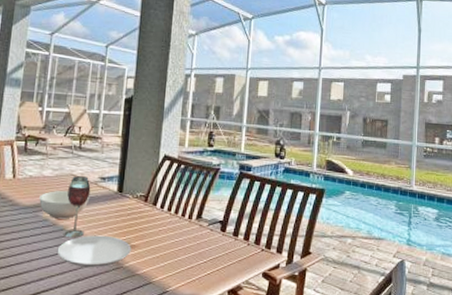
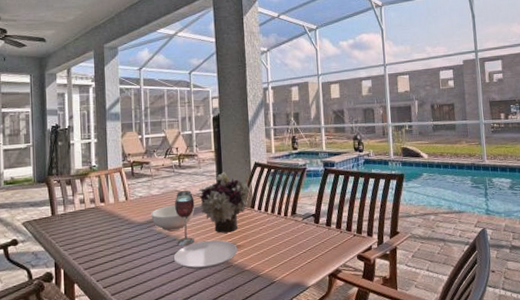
flower arrangement: none [96,161,155,230] -> present [200,172,250,233]

